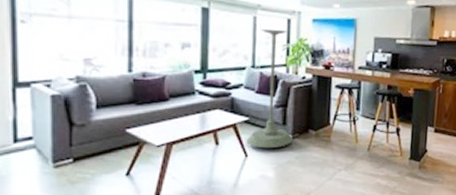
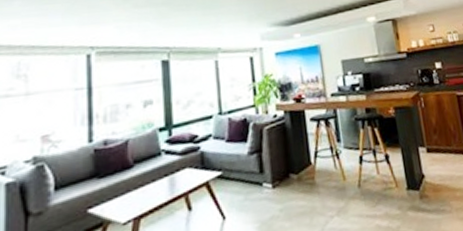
plant stand: present [246,29,293,149] -> none [222,69,274,206]

